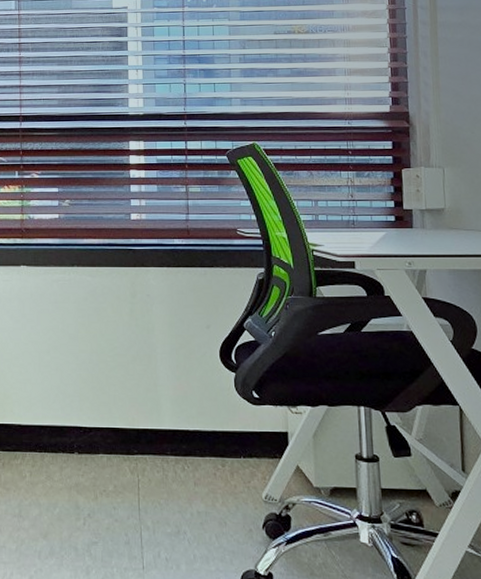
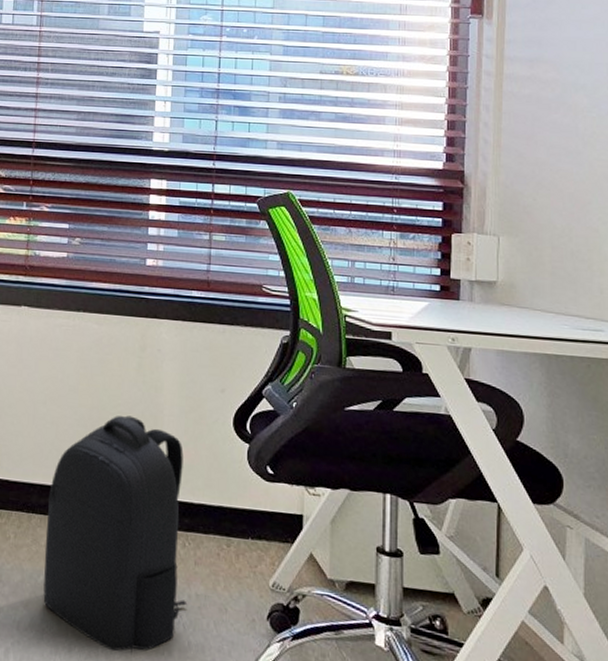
backpack: none [58,357,191,569] -> present [43,415,188,651]

